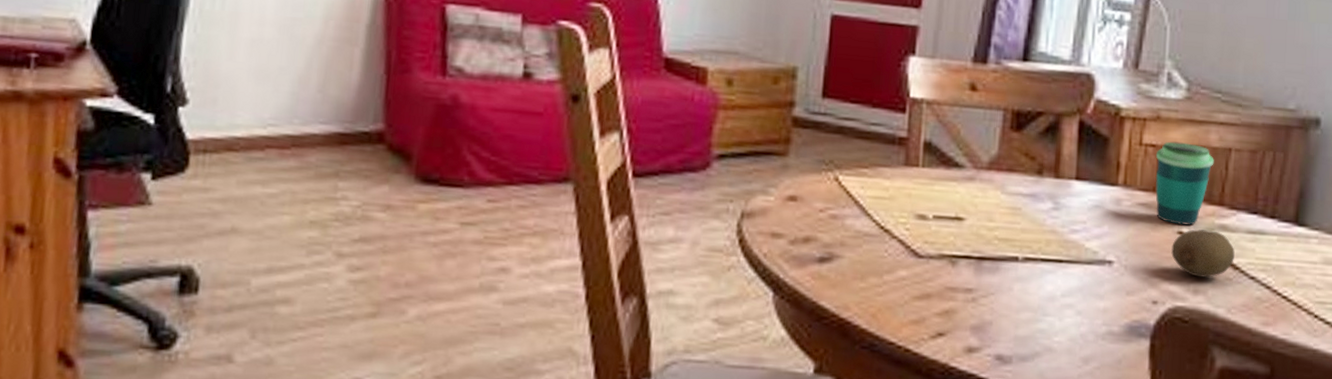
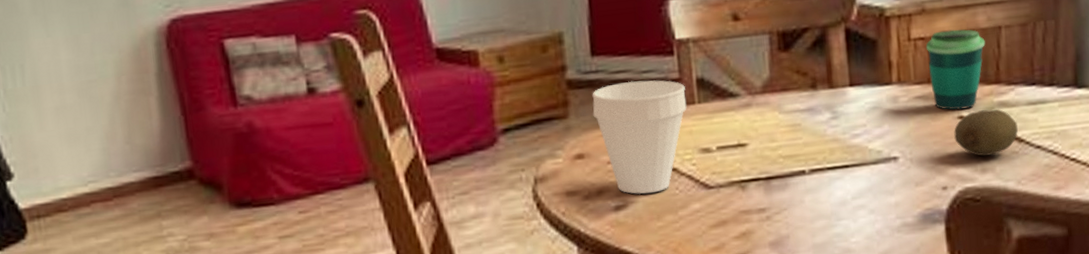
cup: none [813,130,912,251] -> present [592,80,687,194]

